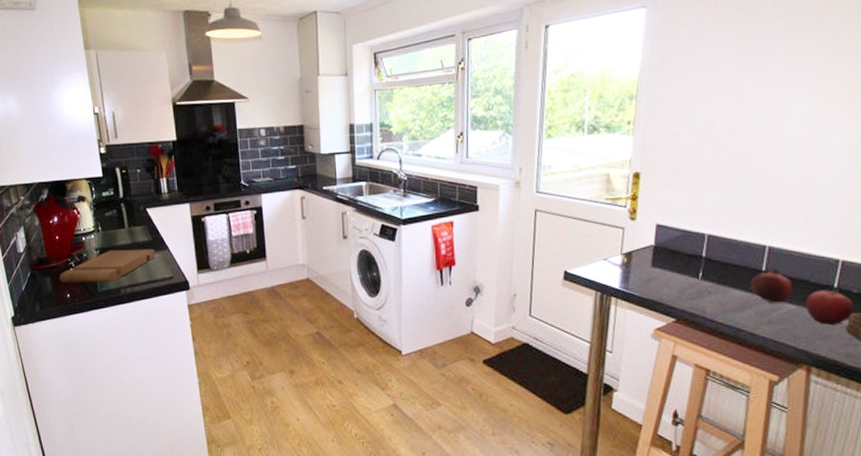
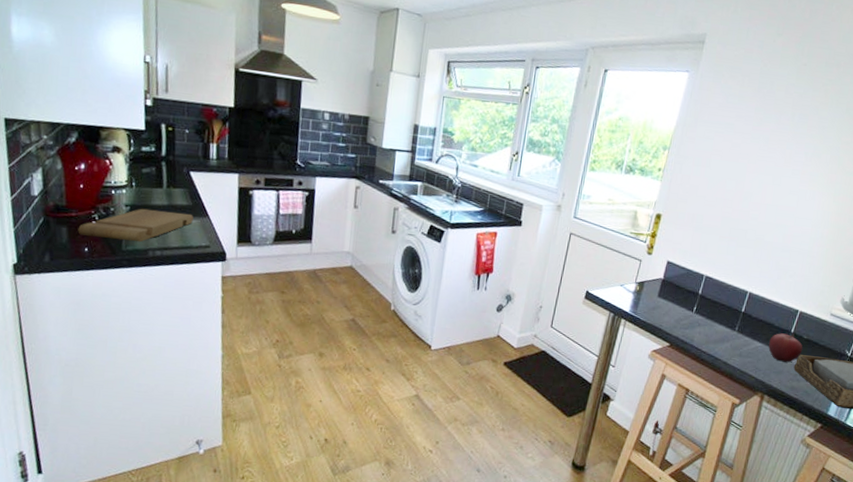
fruit: present [751,267,794,303] -> none [731,310,763,340]

